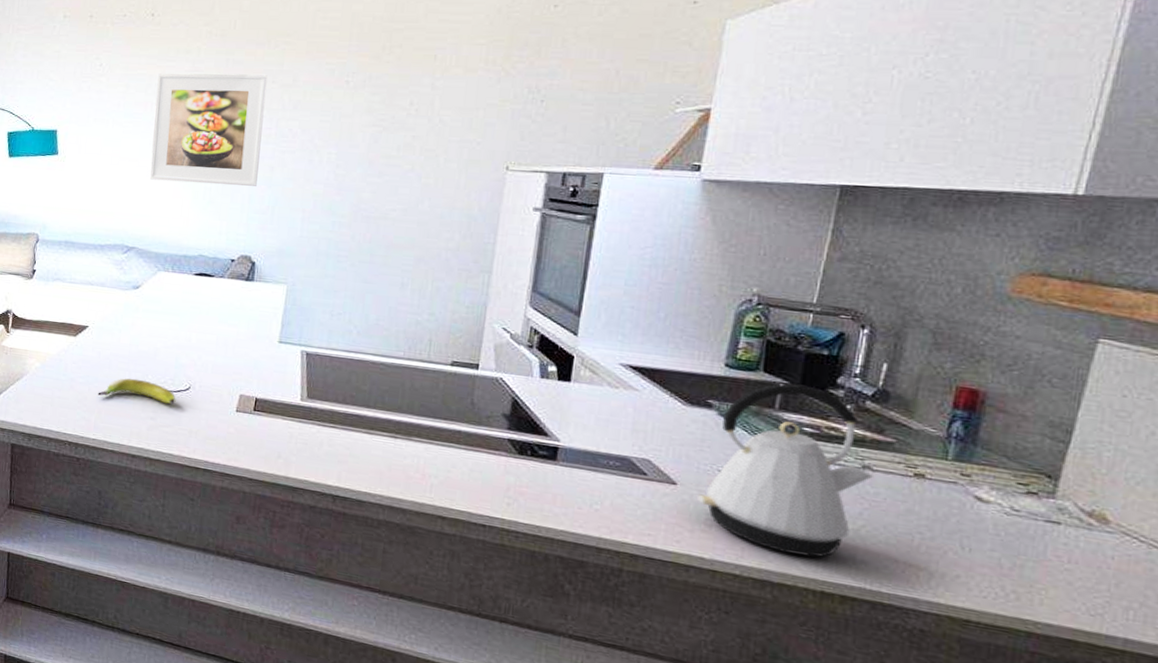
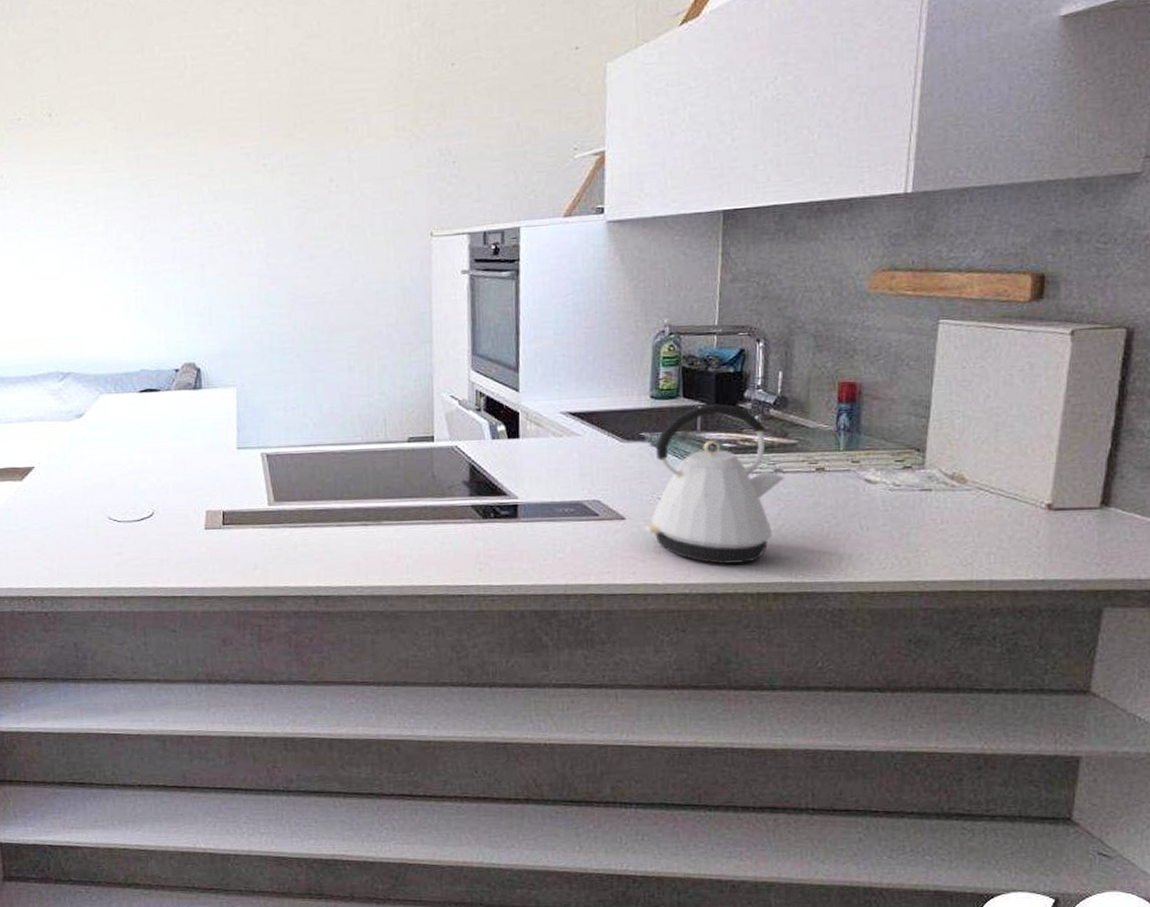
banana: present [98,378,176,404] -> none [56,514,141,540]
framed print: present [149,73,268,187] -> none [65,166,189,297]

